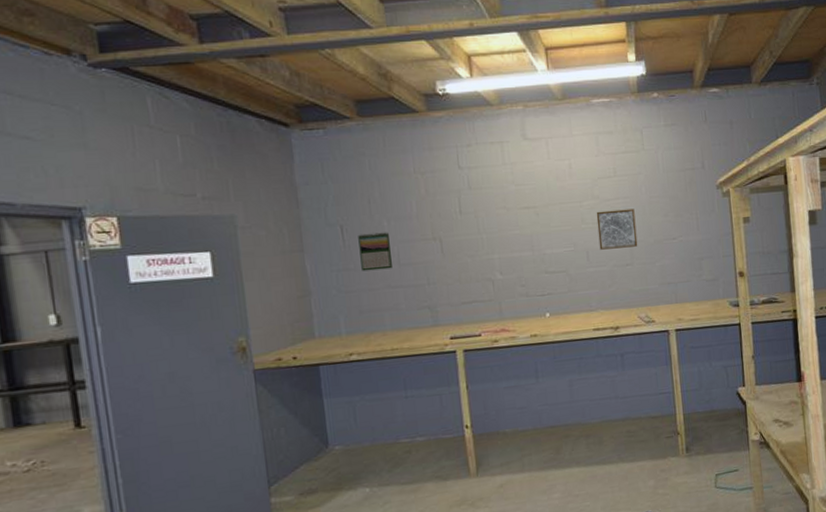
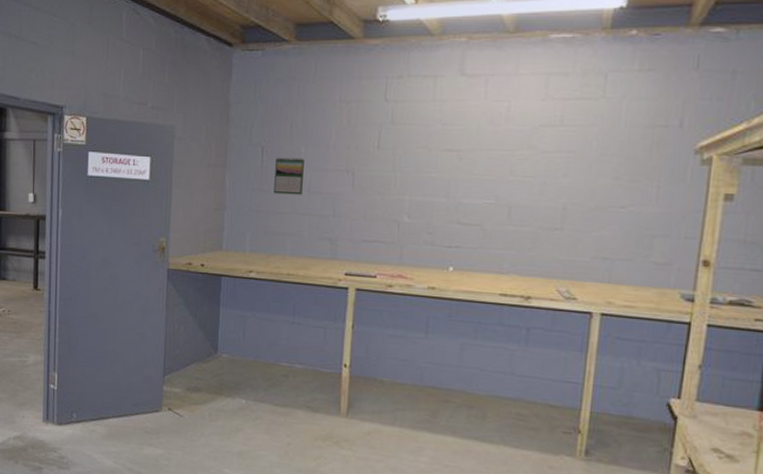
wall art: present [596,208,638,250] -> none [525,163,578,210]

